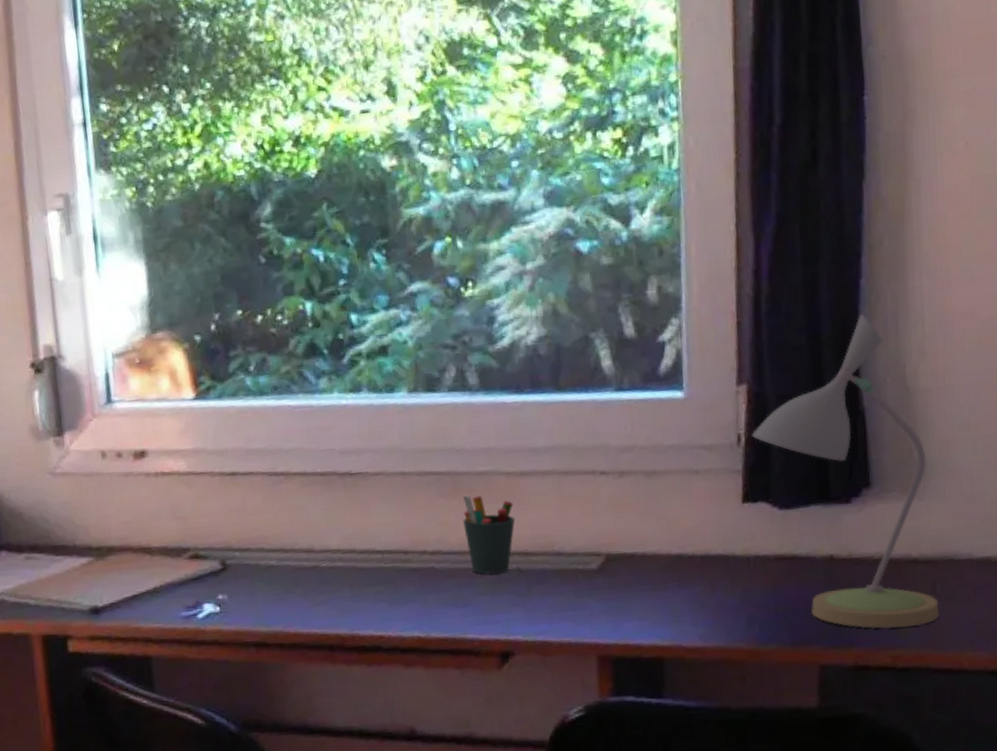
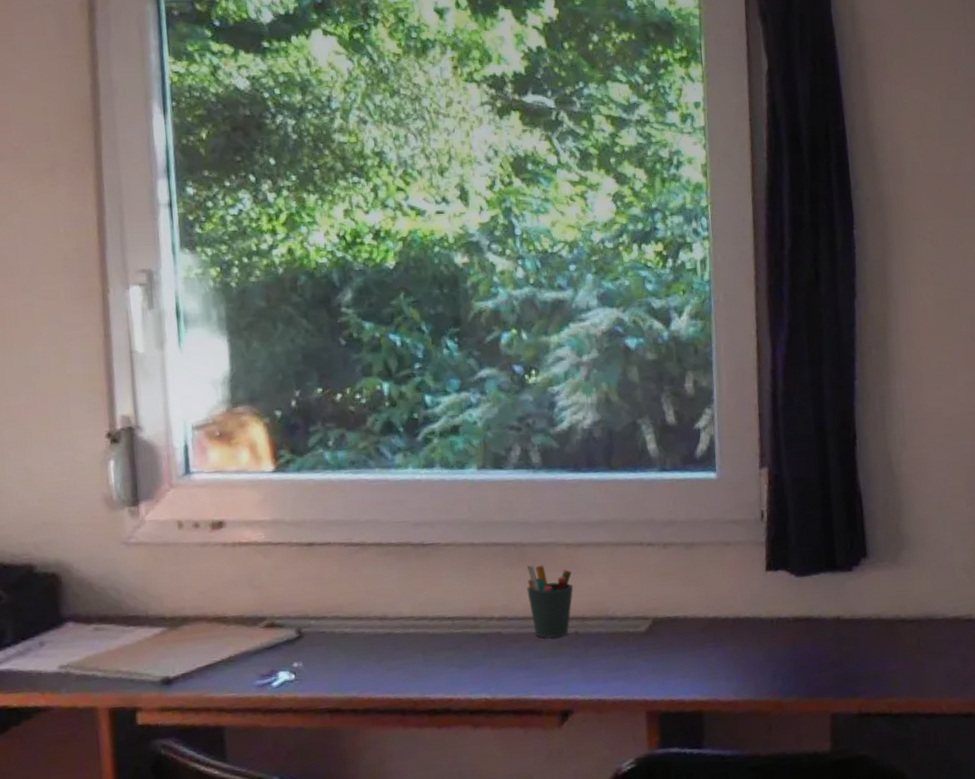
desk lamp: present [751,314,940,629] -> none [772,410,924,680]

